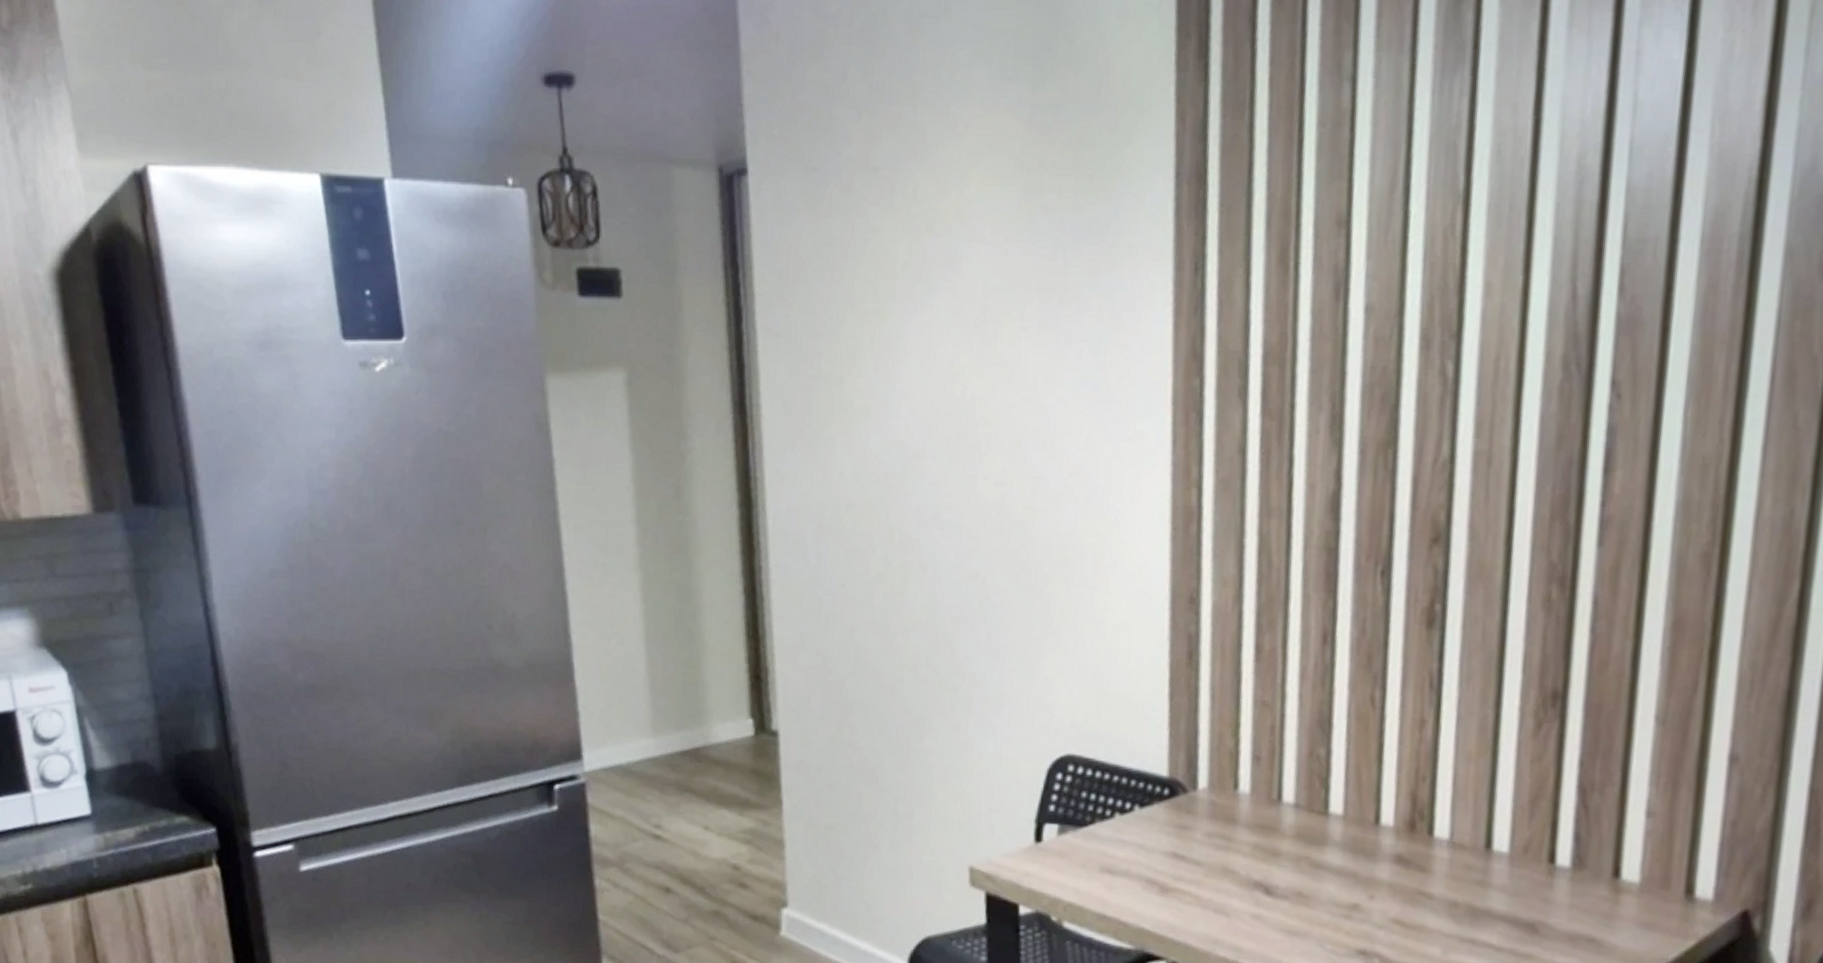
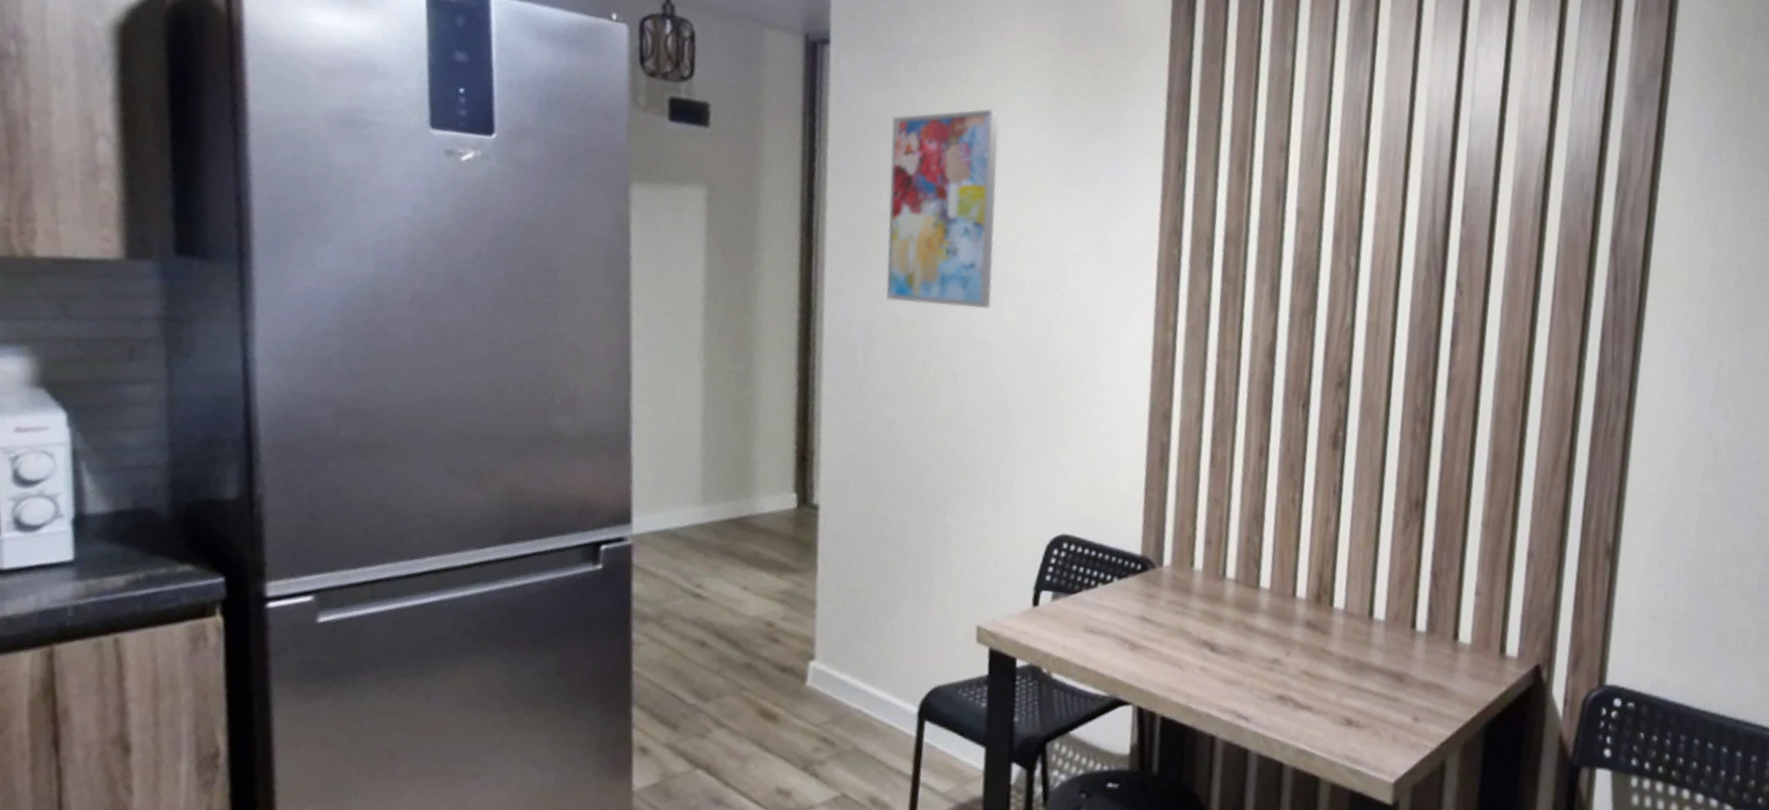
wall art: none [826,225,961,483] -> present [885,108,1000,309]

